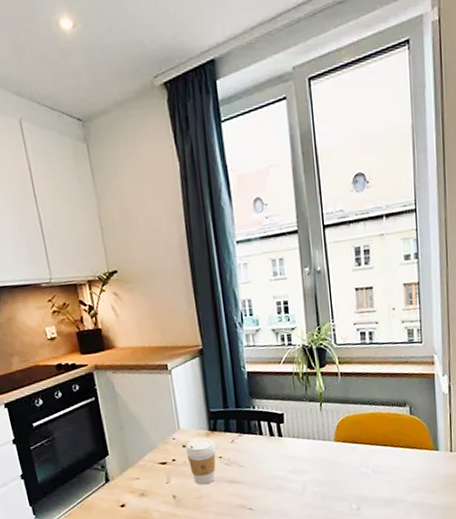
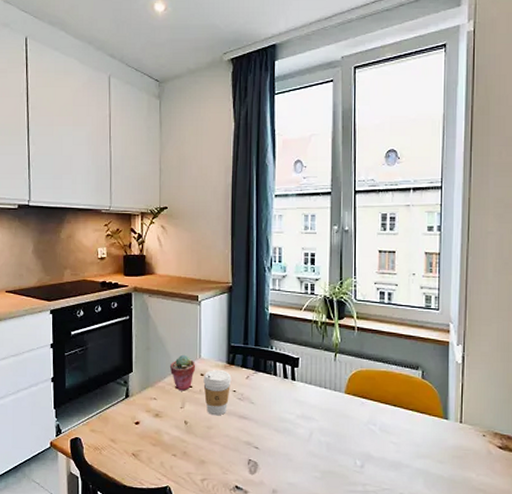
potted succulent: none [147,428,177,467] -> present [169,354,196,391]

